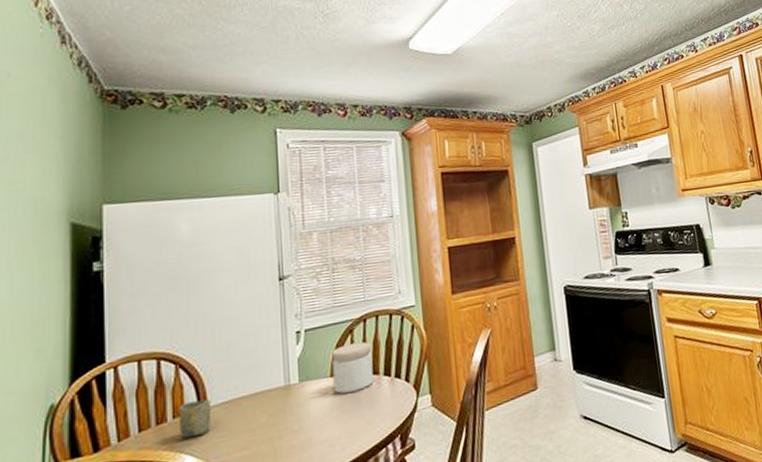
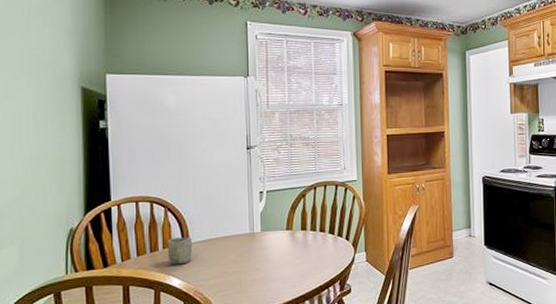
jar: present [332,341,374,394] -> none [288,205,321,244]

